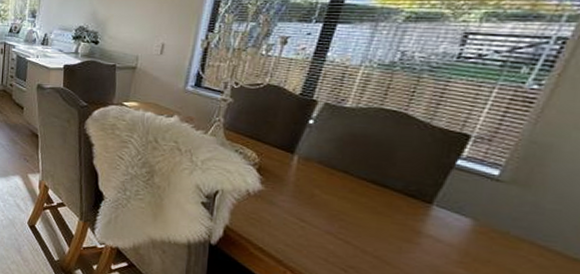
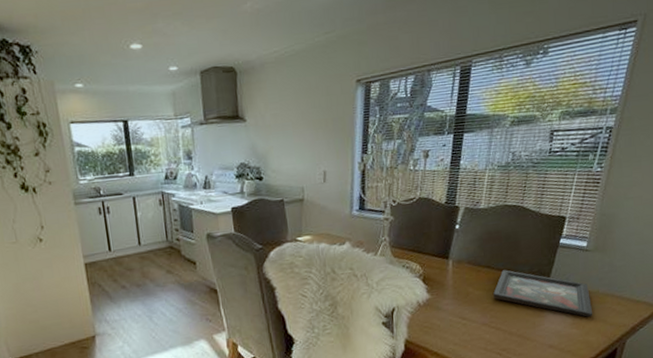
decorative tray: none [345,179,495,262] -> present [492,269,593,318]

